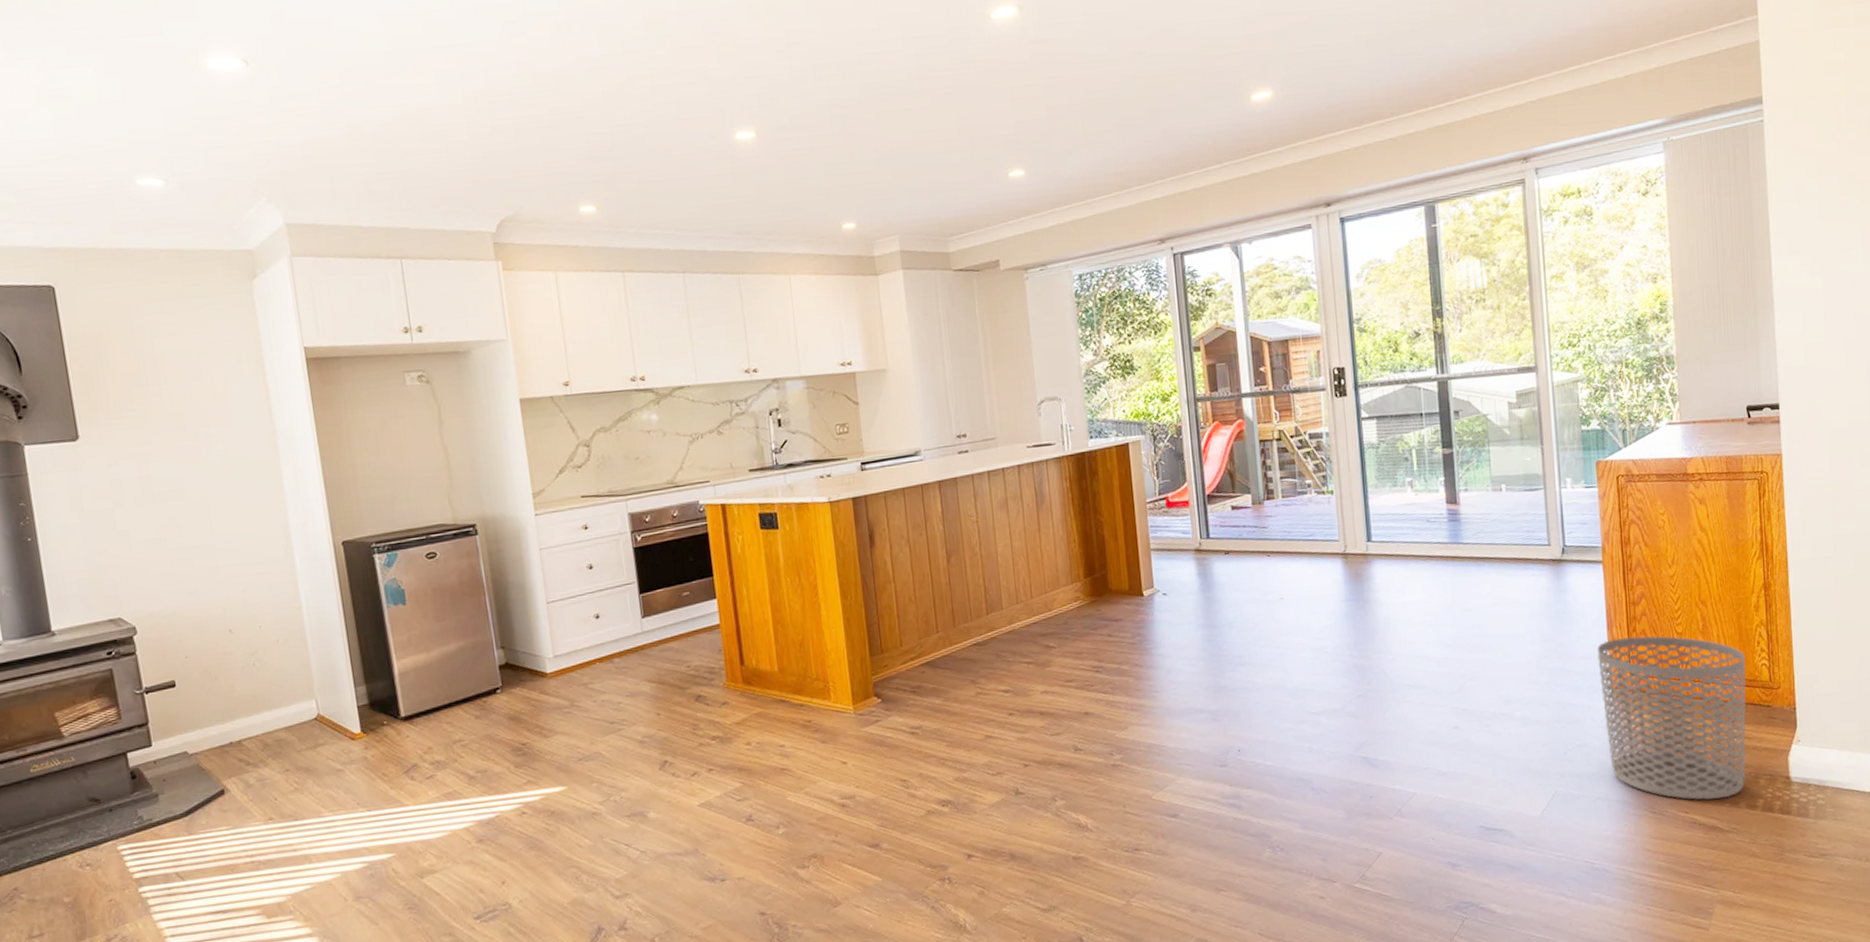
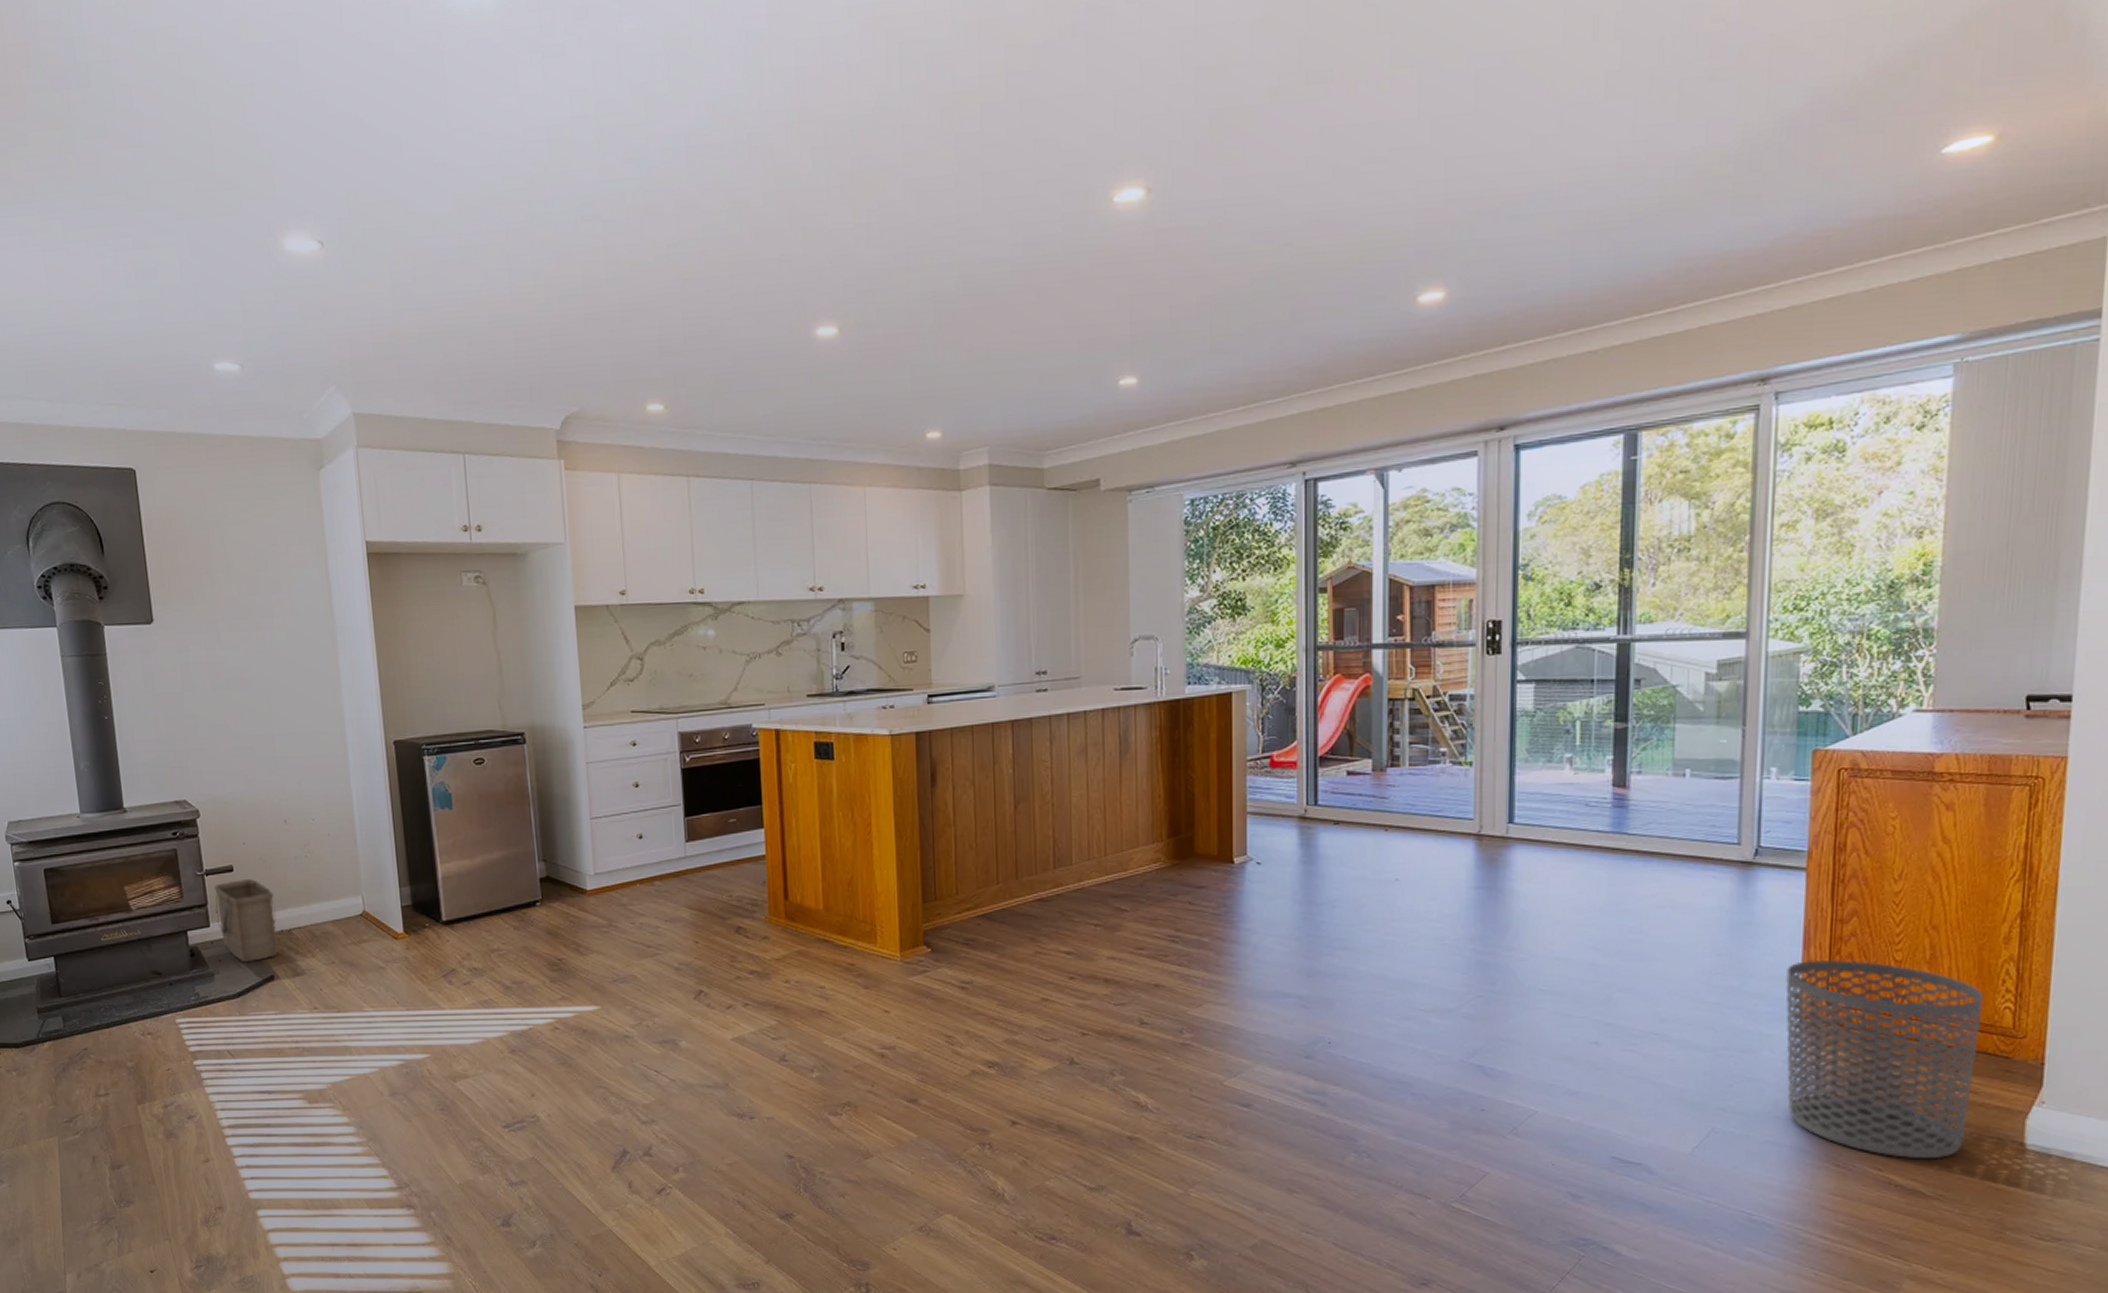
basket: none [155,692,228,780] -> present [214,878,278,963]

